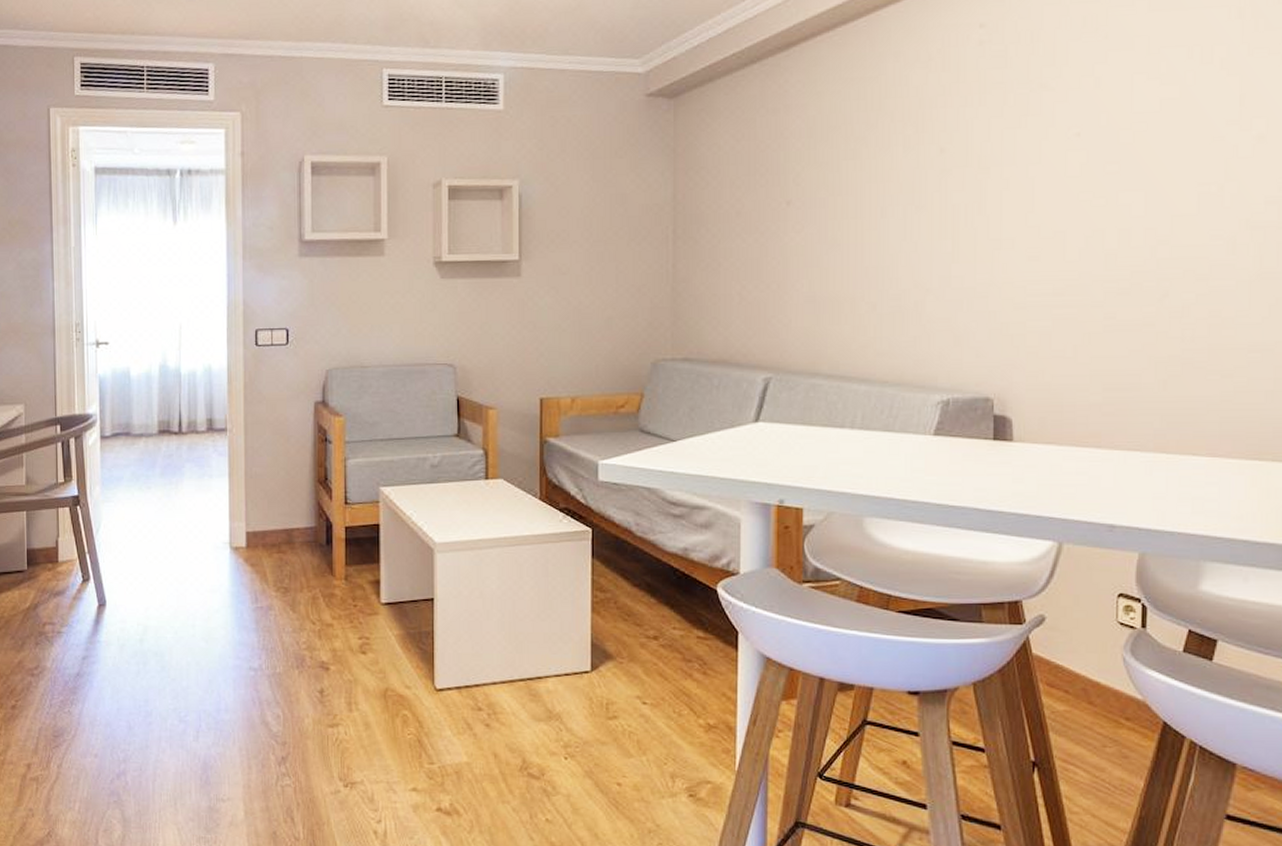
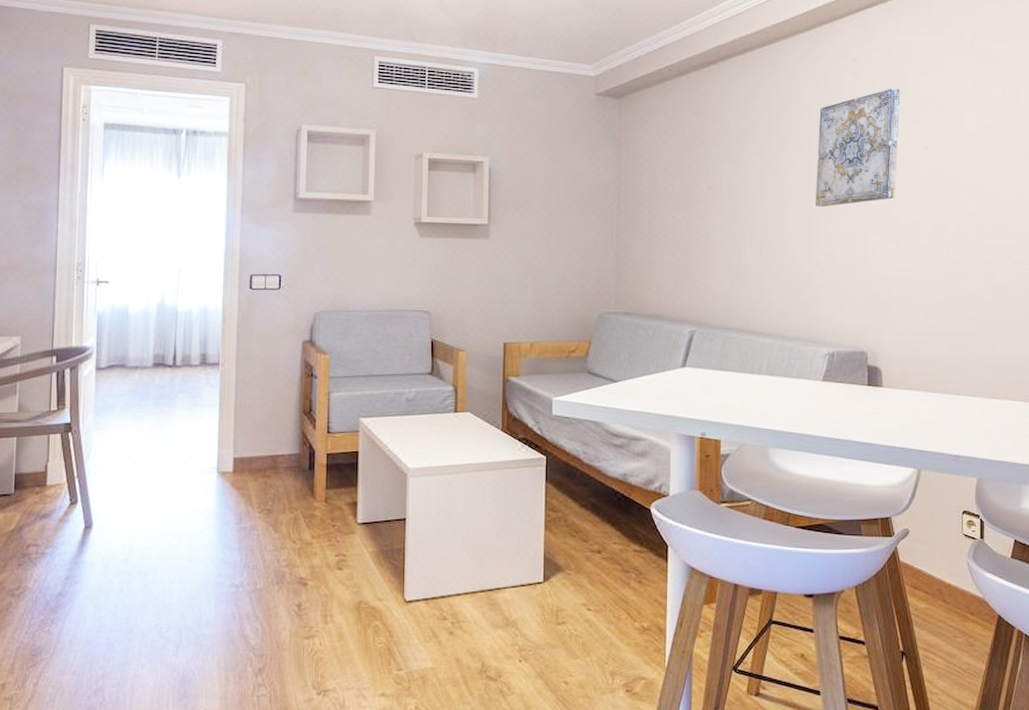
wall art: none [927,58,1044,218] -> present [816,88,901,207]

